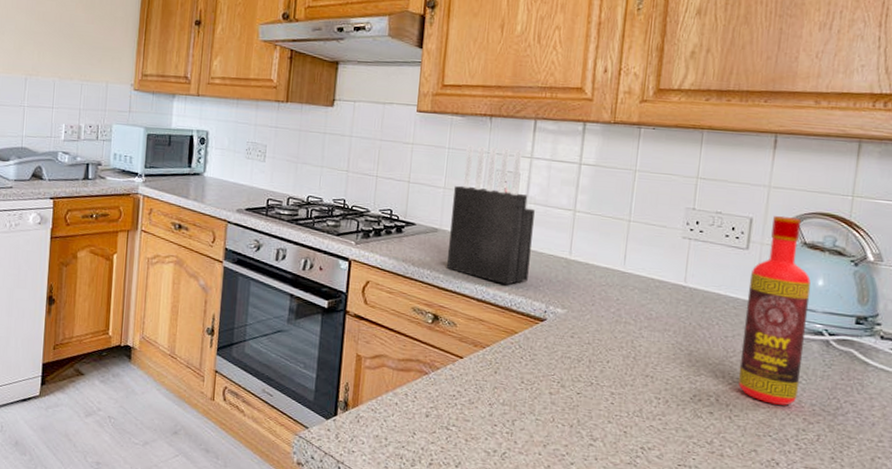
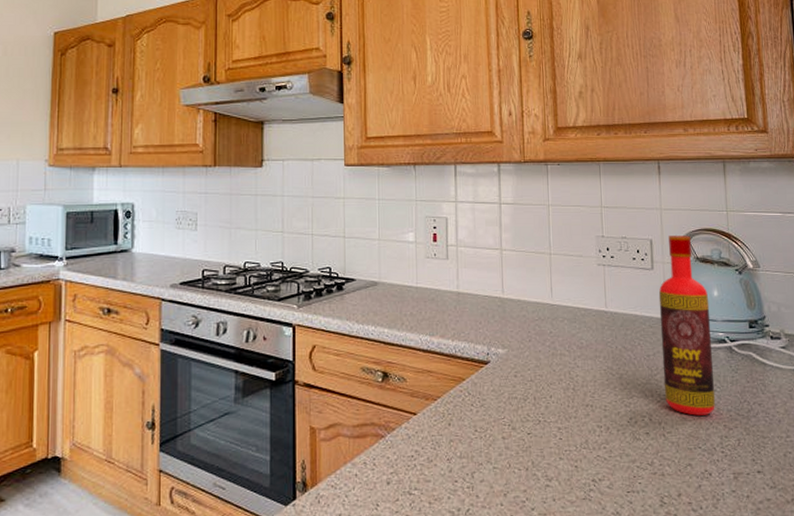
knife block: present [447,145,535,285] -> none [389,195,468,331]

